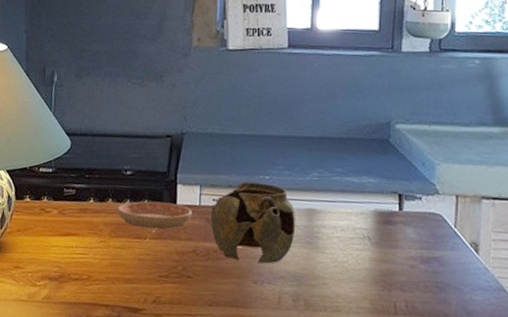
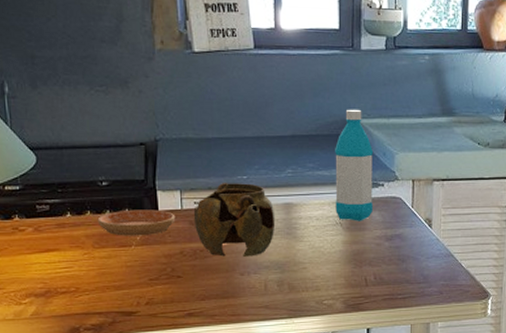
water bottle: none [363,113,411,238] -> present [335,109,374,221]

